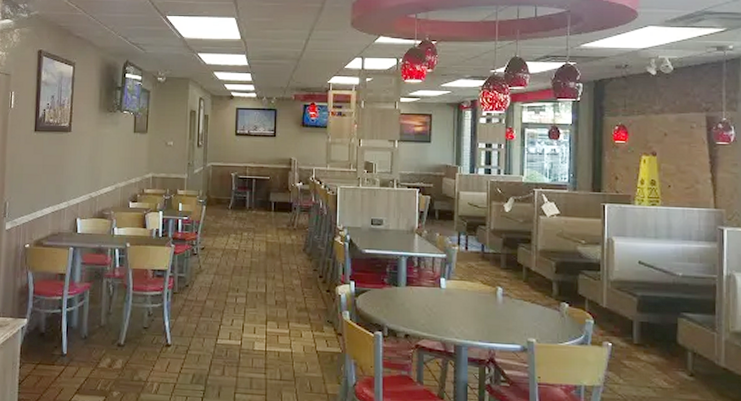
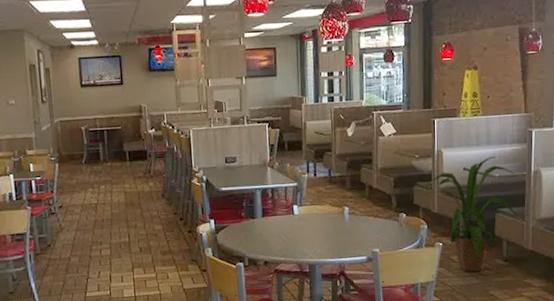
house plant: none [589,252,707,383] -> present [422,156,518,272]

